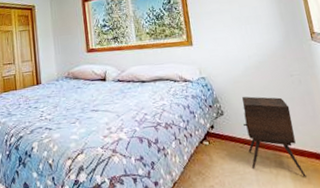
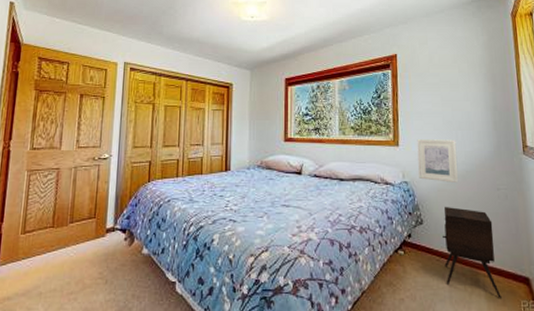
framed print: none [209,34,252,74] -> present [417,139,459,184]

